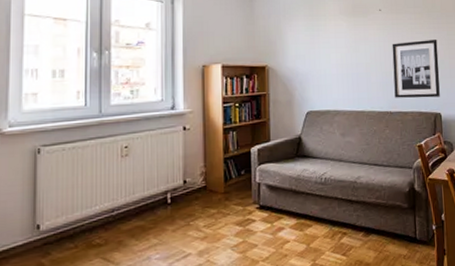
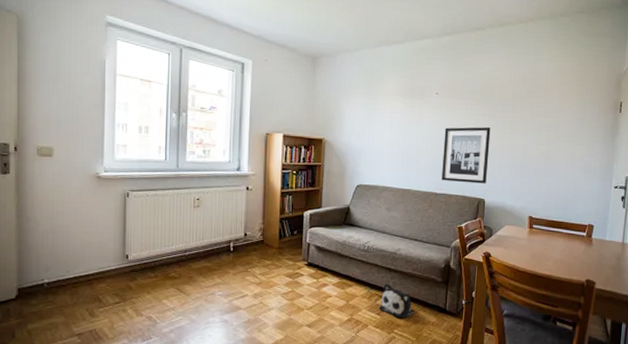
plush toy: none [344,216,383,256] -> present [379,283,414,319]

